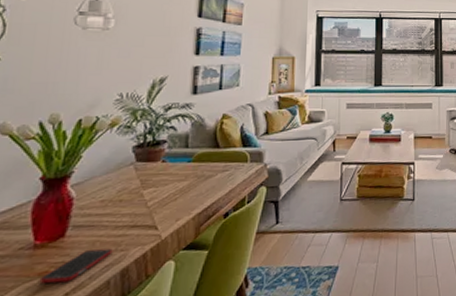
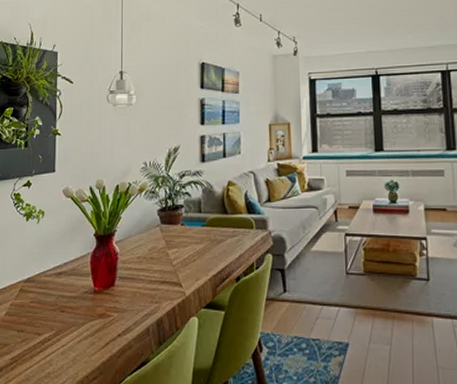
cell phone: present [39,248,113,284] -> none [100,298,149,325]

